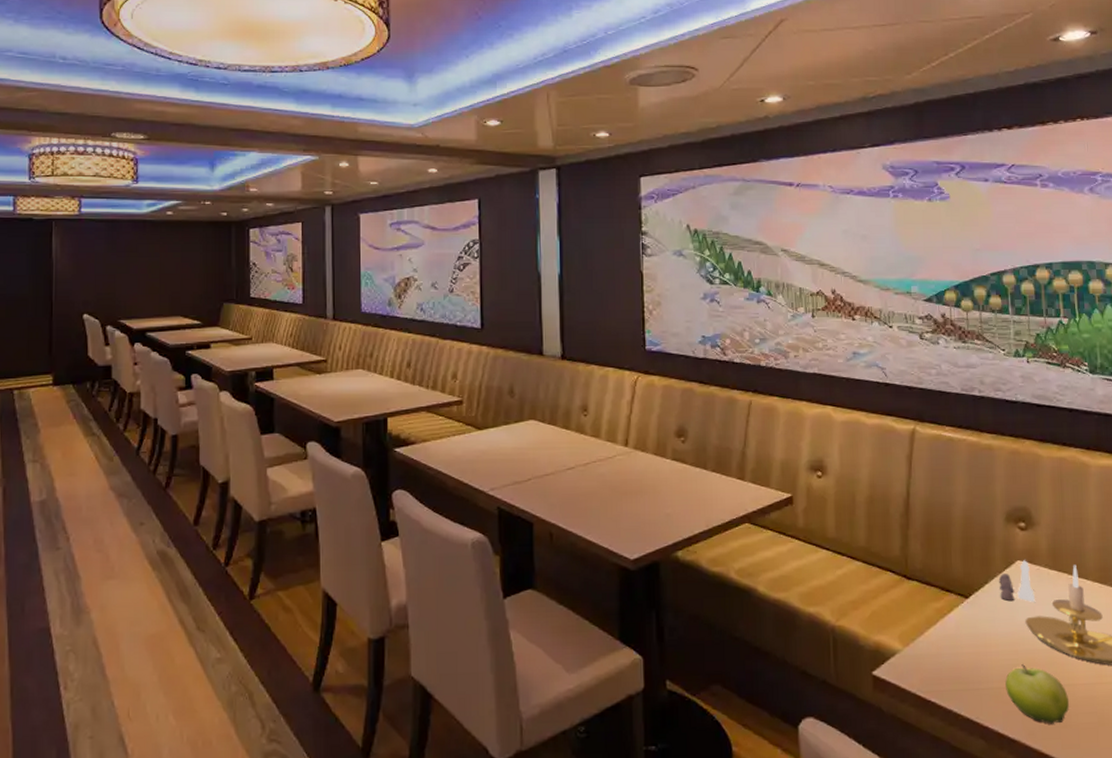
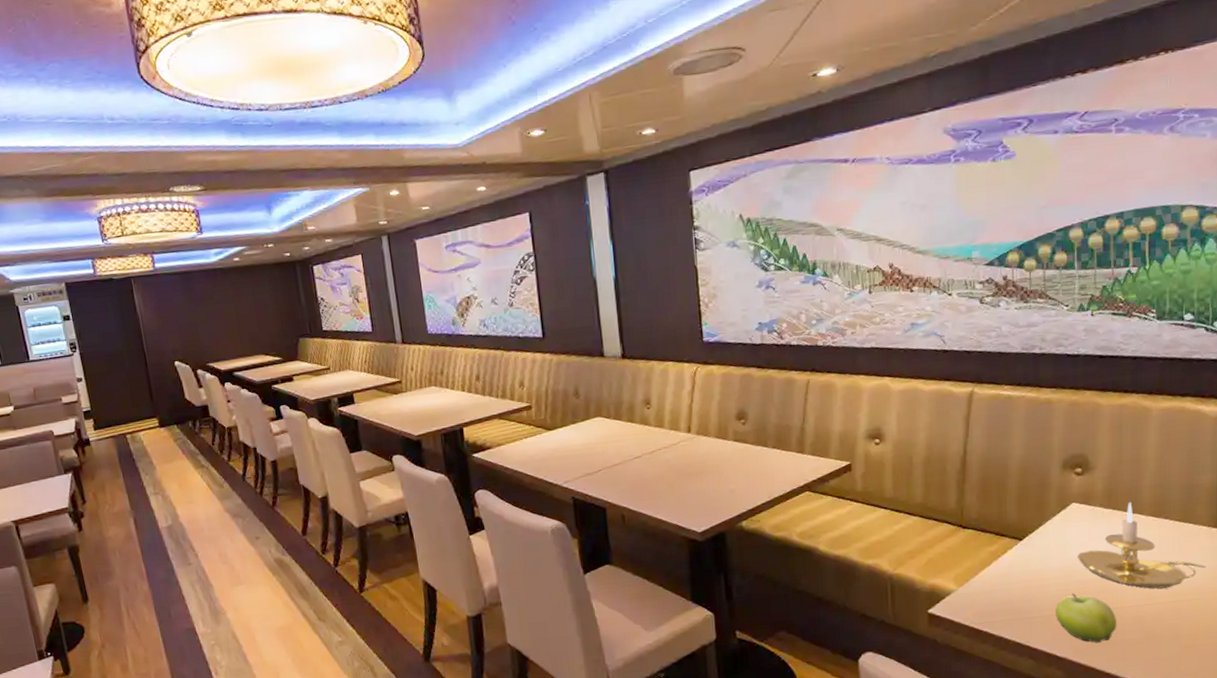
salt and pepper shaker set: present [998,560,1035,602] -> none [1052,502,1088,540]

